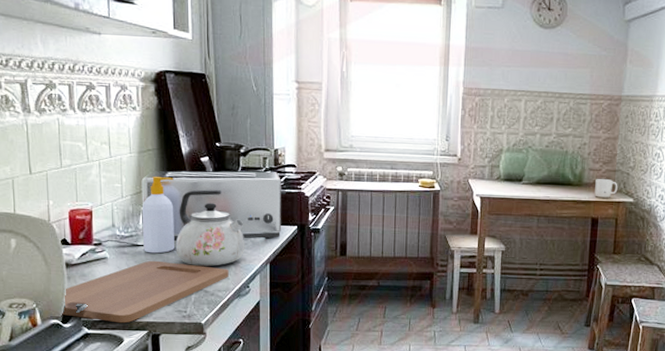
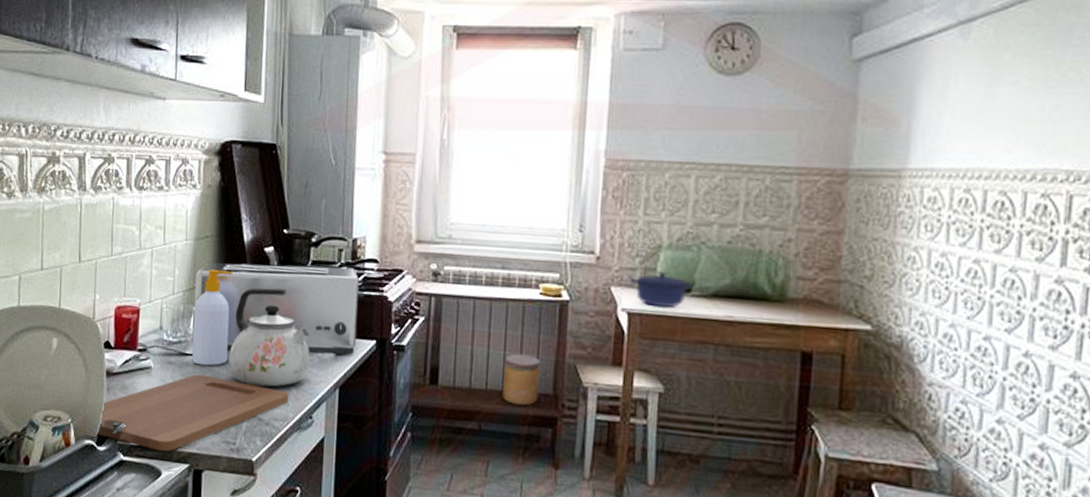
jar: none [394,230,421,266] -> present [502,353,541,406]
cooking pot: none [481,167,523,193] -> present [630,271,693,308]
mug: present [594,178,618,199] -> none [806,291,845,324]

